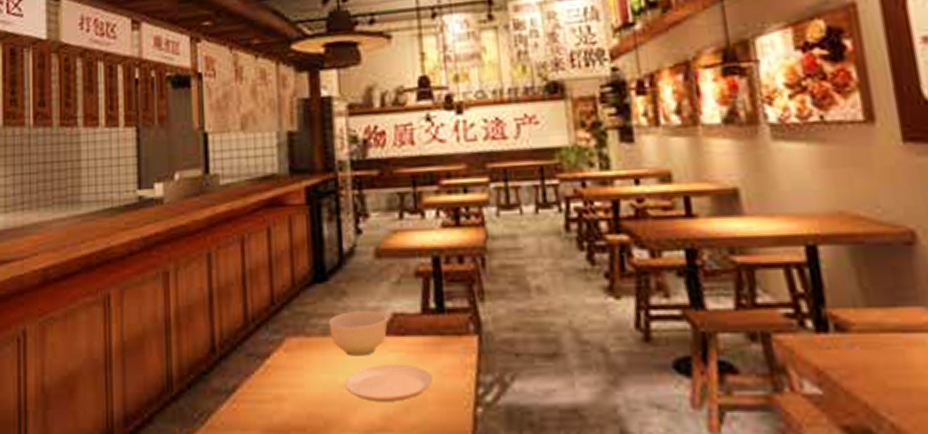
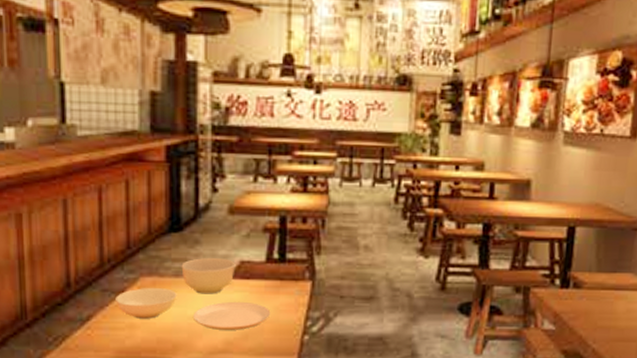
bowl: none [261,350,326,388] -> present [115,288,177,319]

